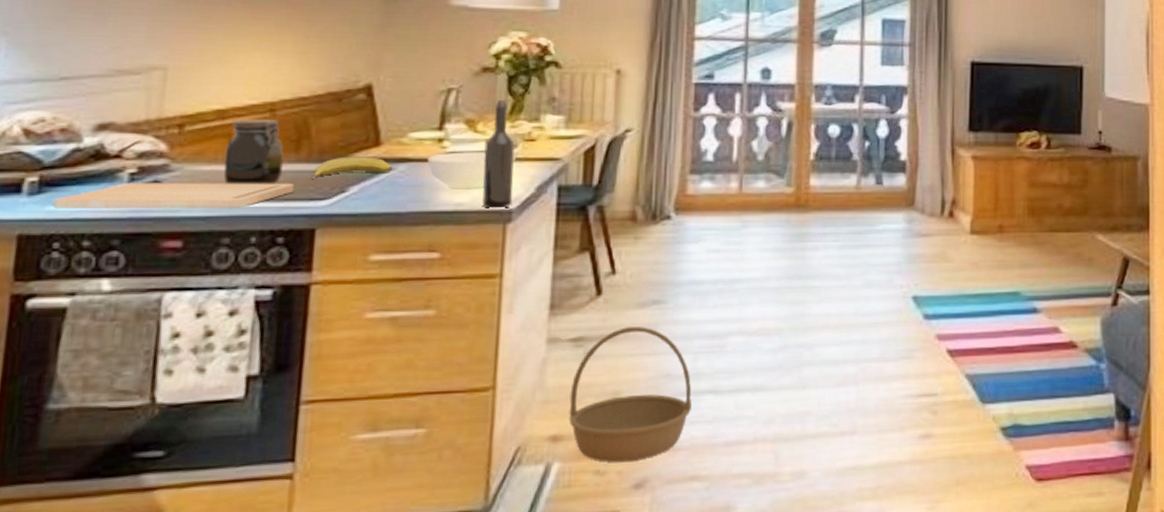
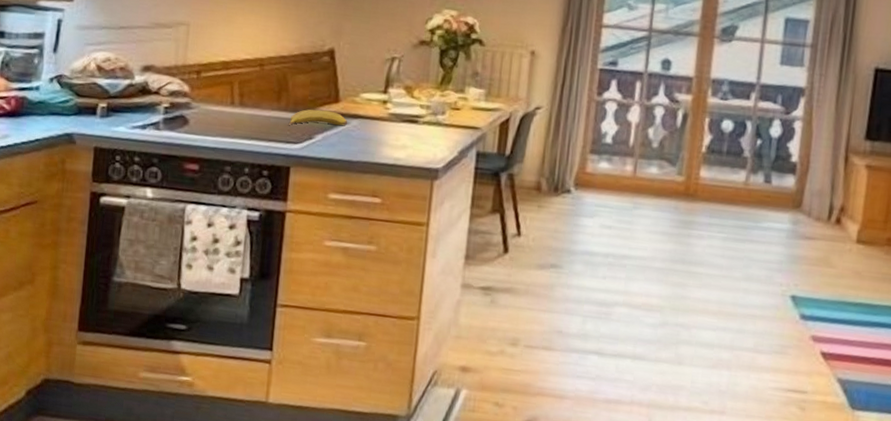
cutting board: present [53,182,295,209] -> none [116,114,276,144]
jar: present [223,119,285,184] -> none [227,71,269,127]
bowl: present [426,152,517,190] -> none [374,113,444,148]
wine bottle: present [482,99,516,208] -> none [415,70,444,167]
basket: present [568,327,692,462] -> none [476,284,579,400]

